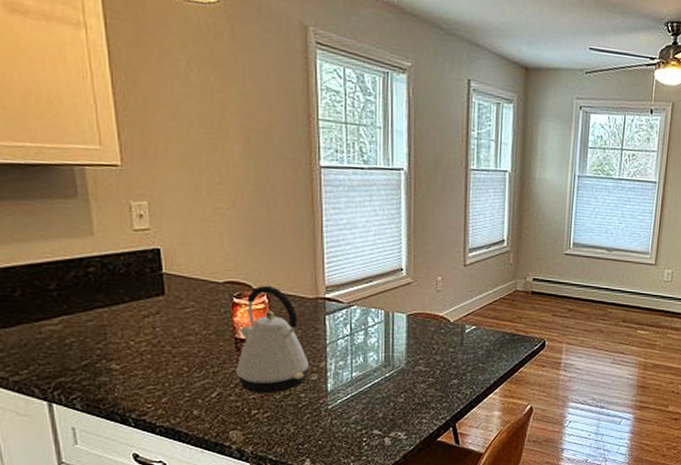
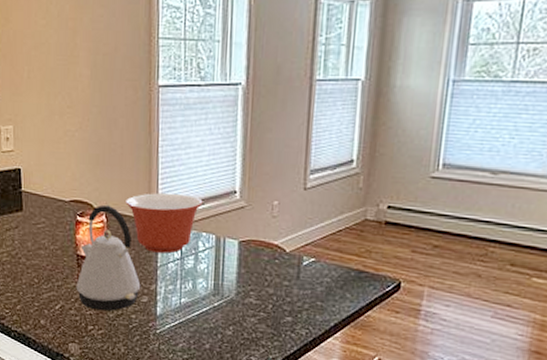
mixing bowl: none [289,271,371,331] -> present [126,192,203,254]

